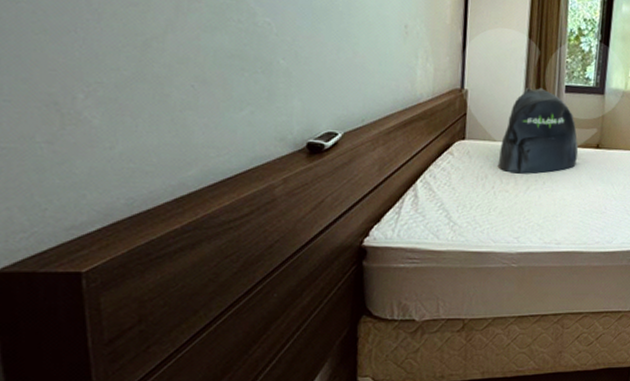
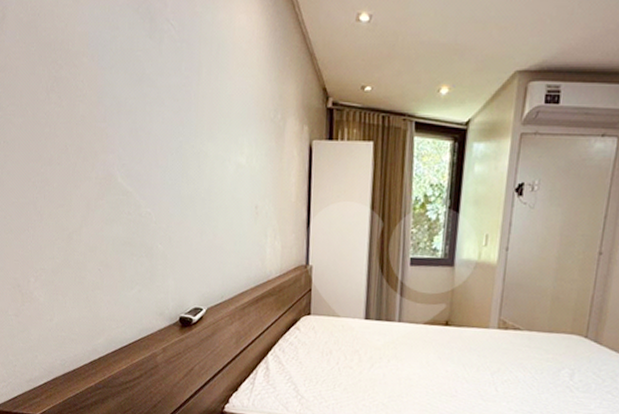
backpack: present [497,87,579,174] -> none [341,261,426,351]

